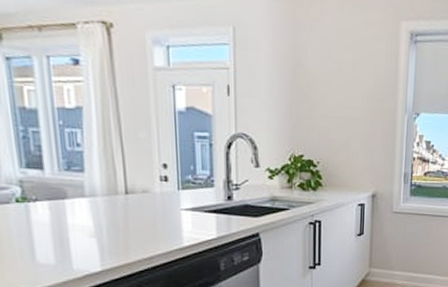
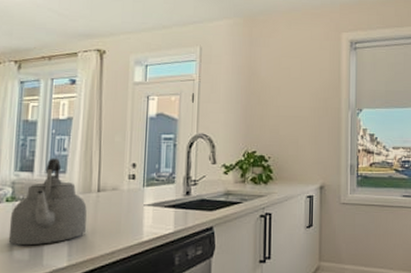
kettle: none [24,154,119,250] -> present [8,158,87,246]

